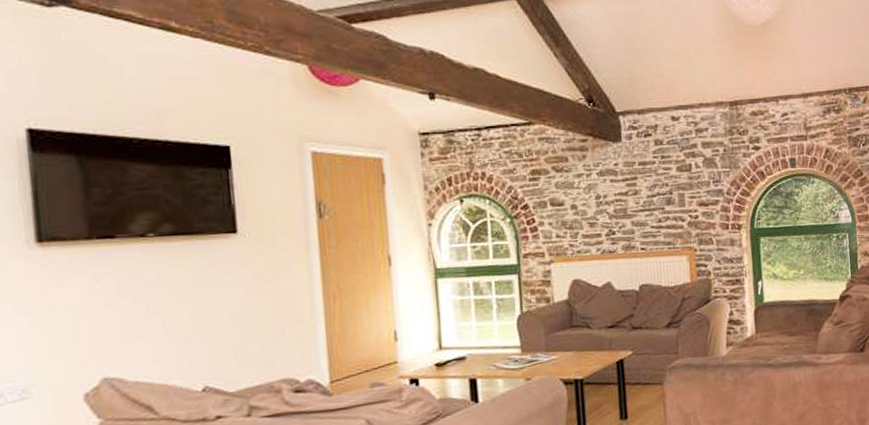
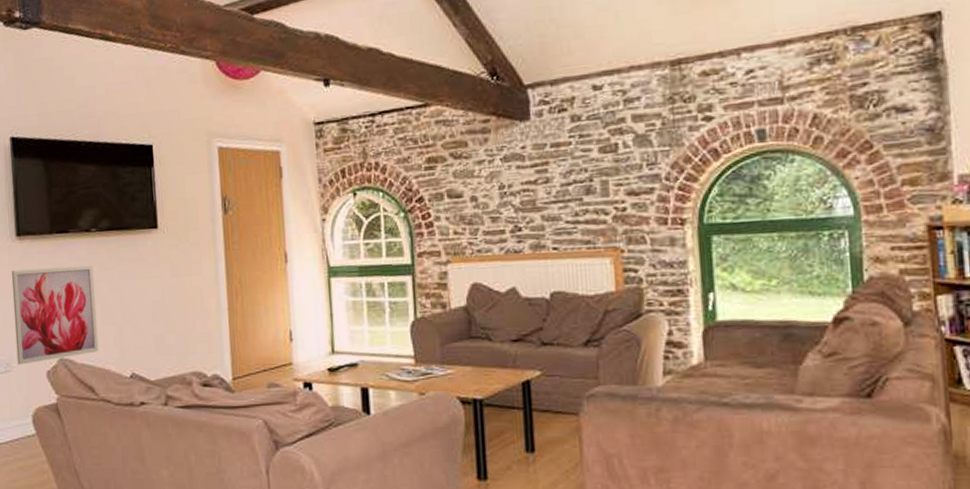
wall art: none [29,273,159,391] -> present [11,265,99,365]

